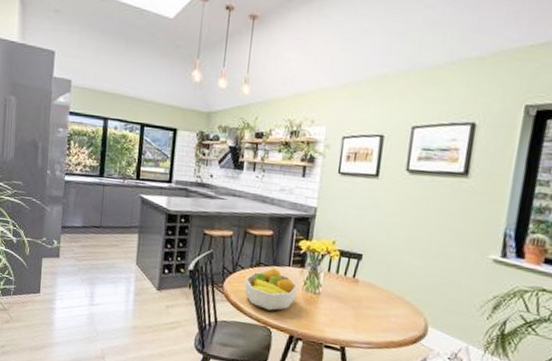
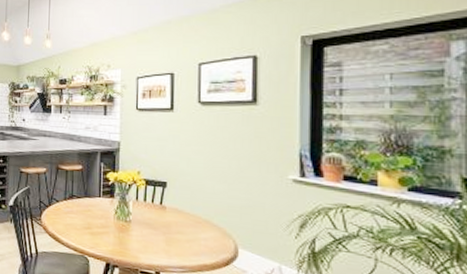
fruit bowl: present [244,267,298,311] -> none [60,199,110,240]

